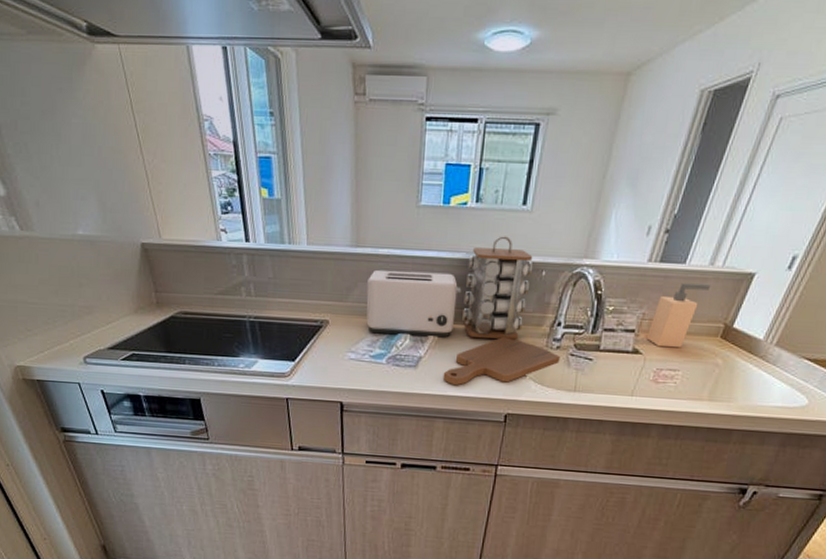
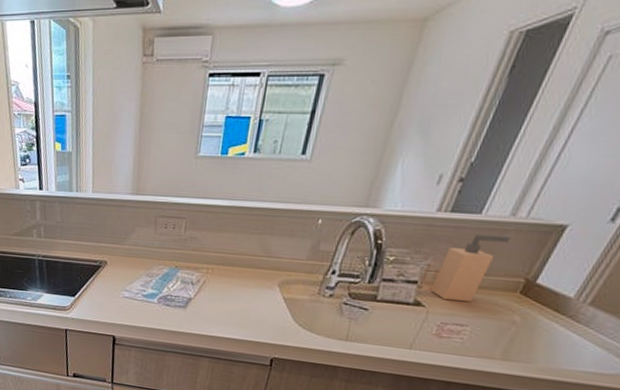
toaster: present [366,269,462,337] -> none [141,215,235,281]
cutting board: present [442,337,560,386] -> none [210,283,333,328]
spice rack: present [462,236,534,340] -> none [233,185,310,286]

